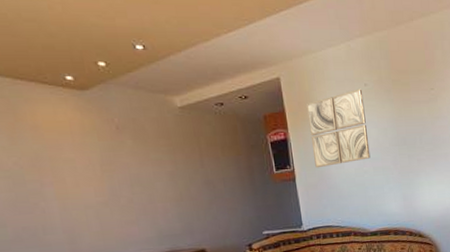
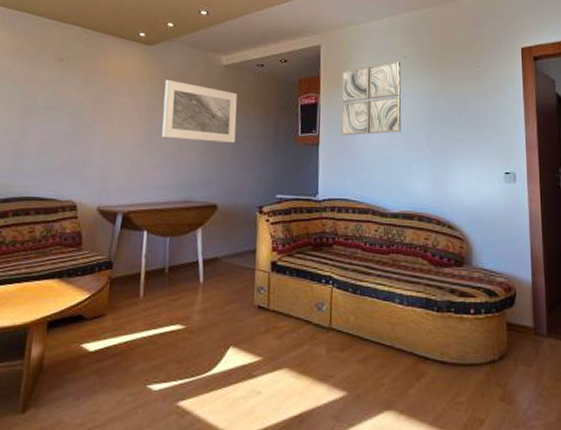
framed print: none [113,128,210,192] -> present [161,79,238,143]

